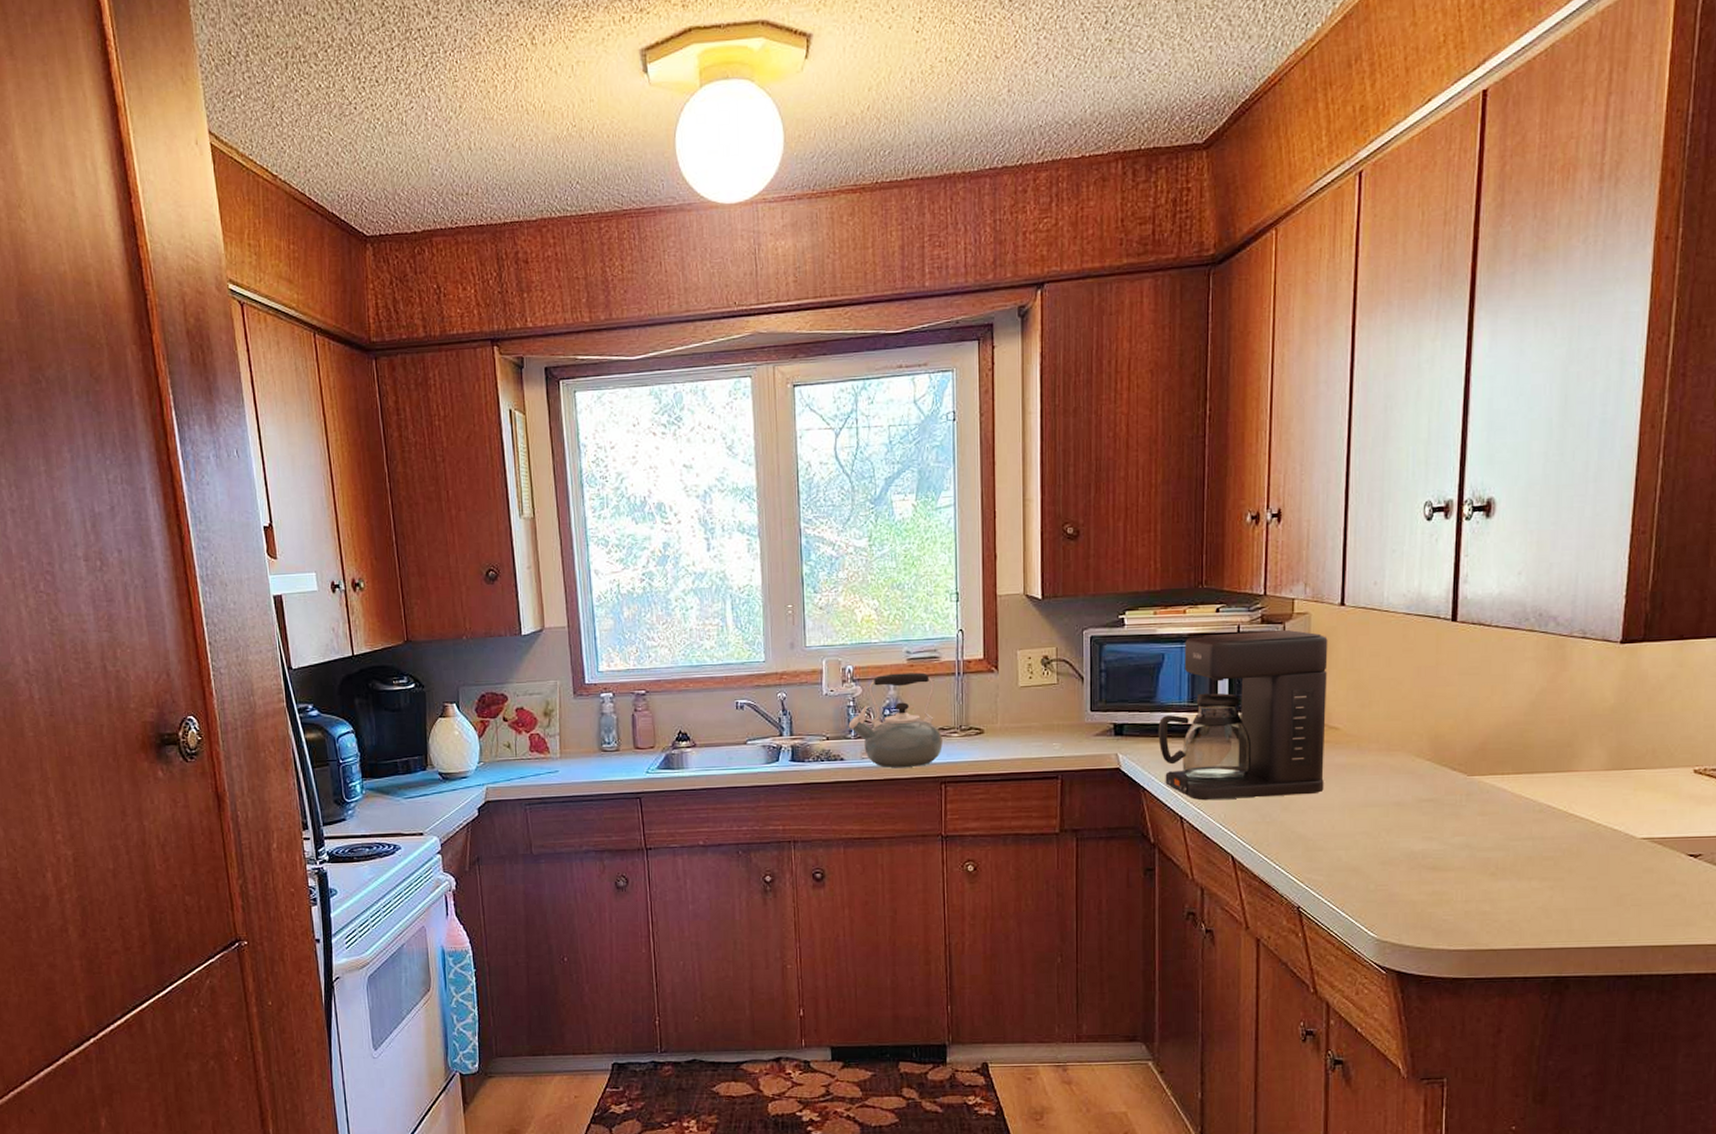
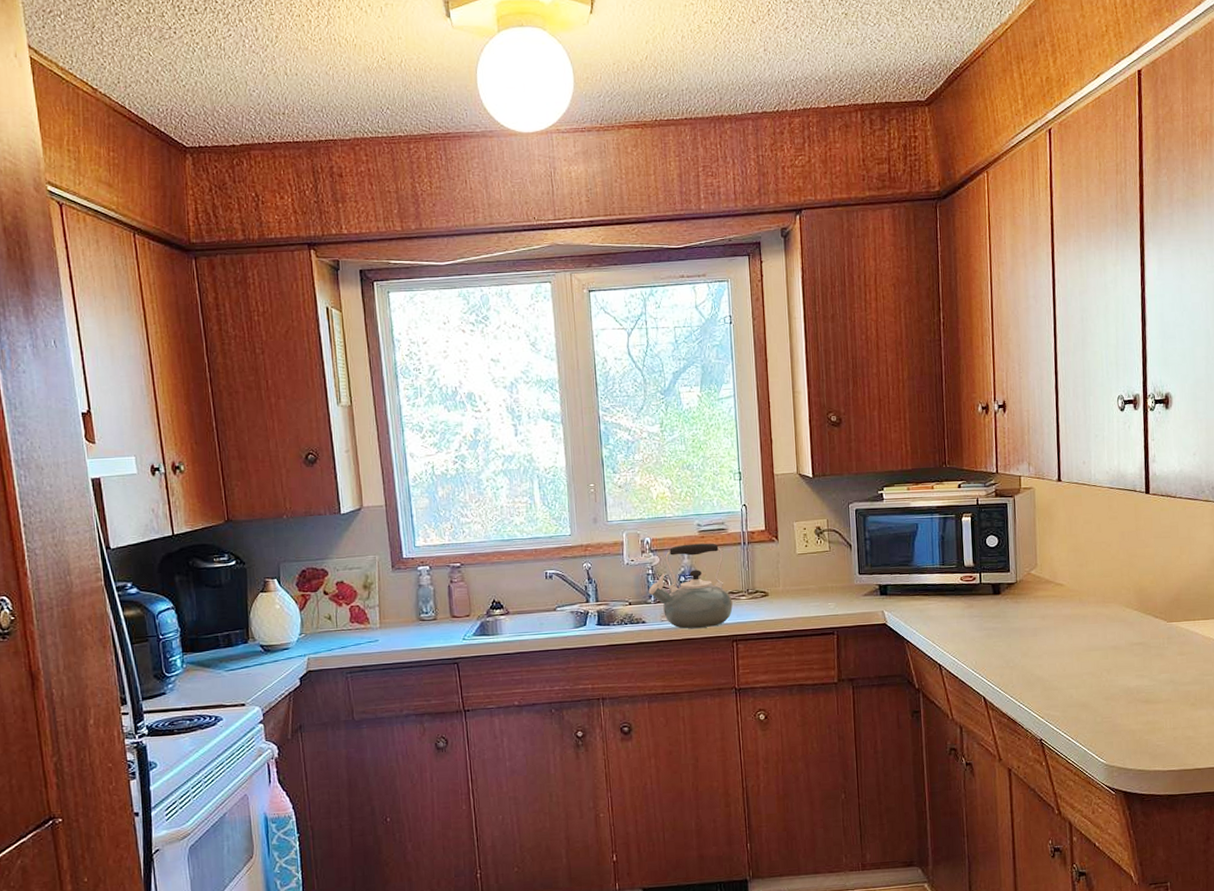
coffee maker: present [1158,629,1328,801] -> none [916,502,1055,650]

